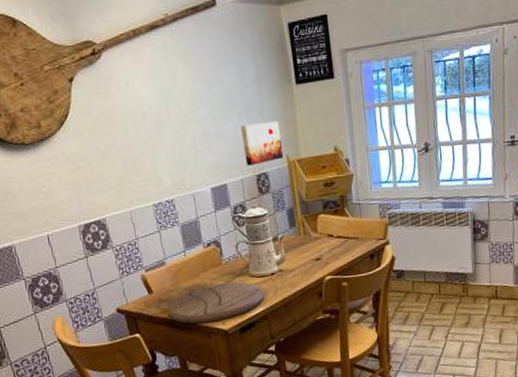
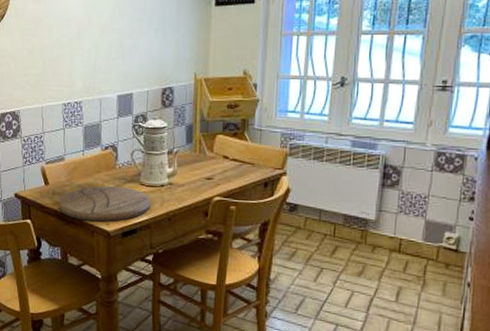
wall art: present [240,120,284,166] -> none [154,39,192,79]

